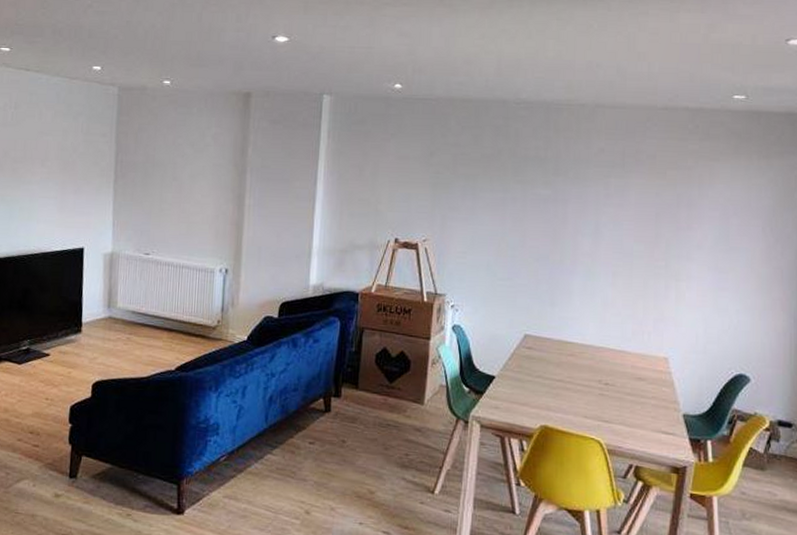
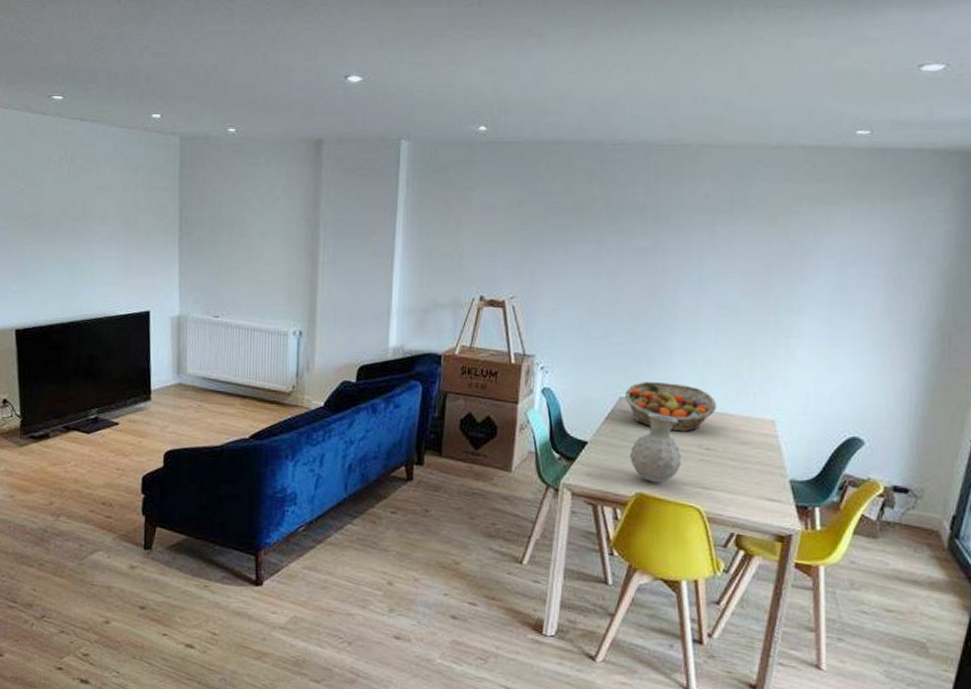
fruit basket: none [529,319,614,368] -> present [624,381,717,432]
vase: none [534,349,582,416] -> present [629,413,681,483]

